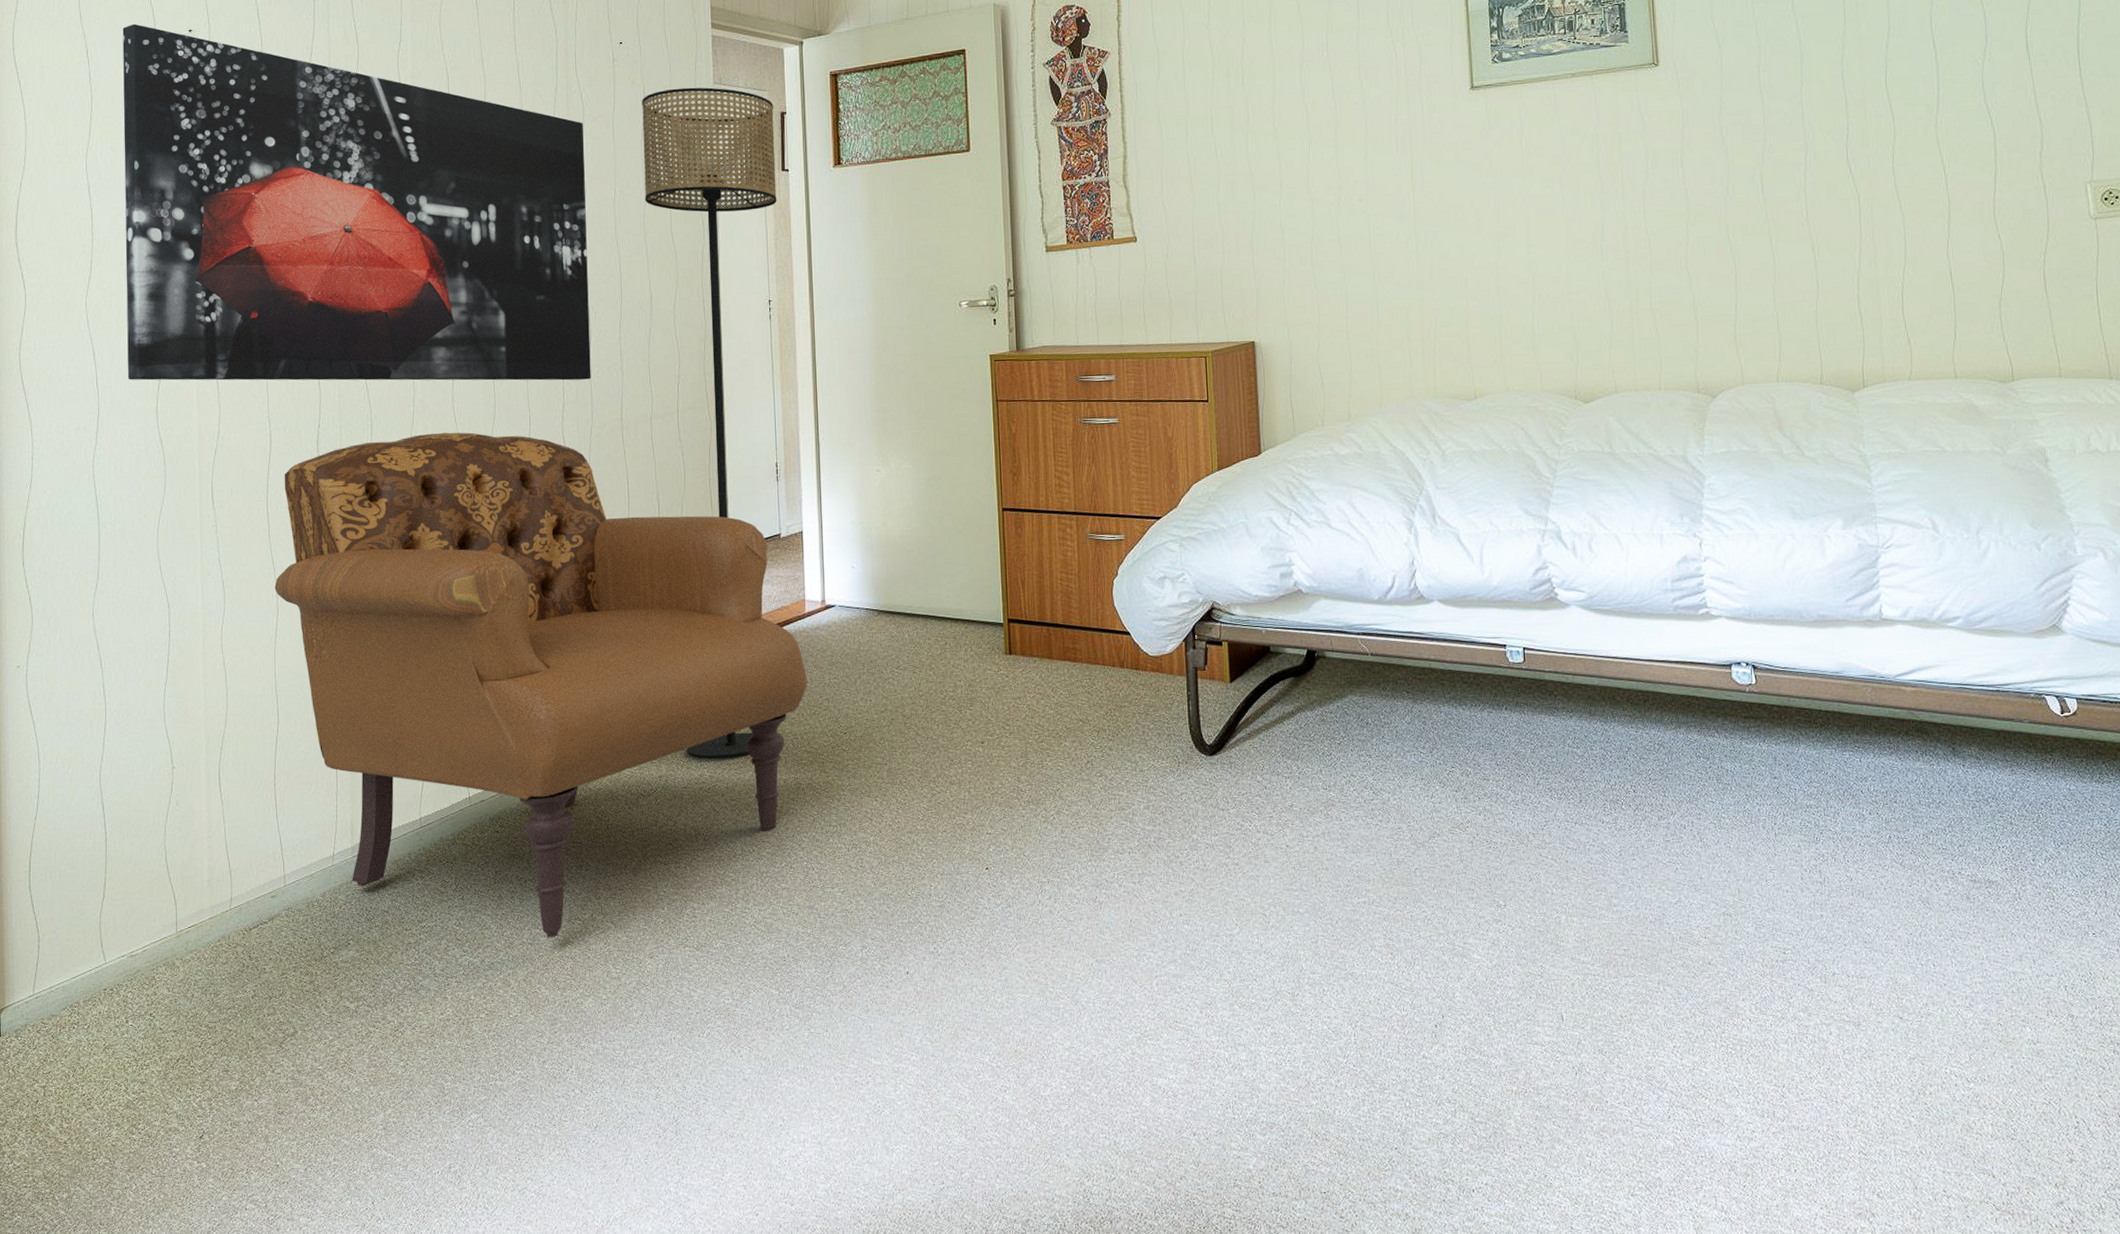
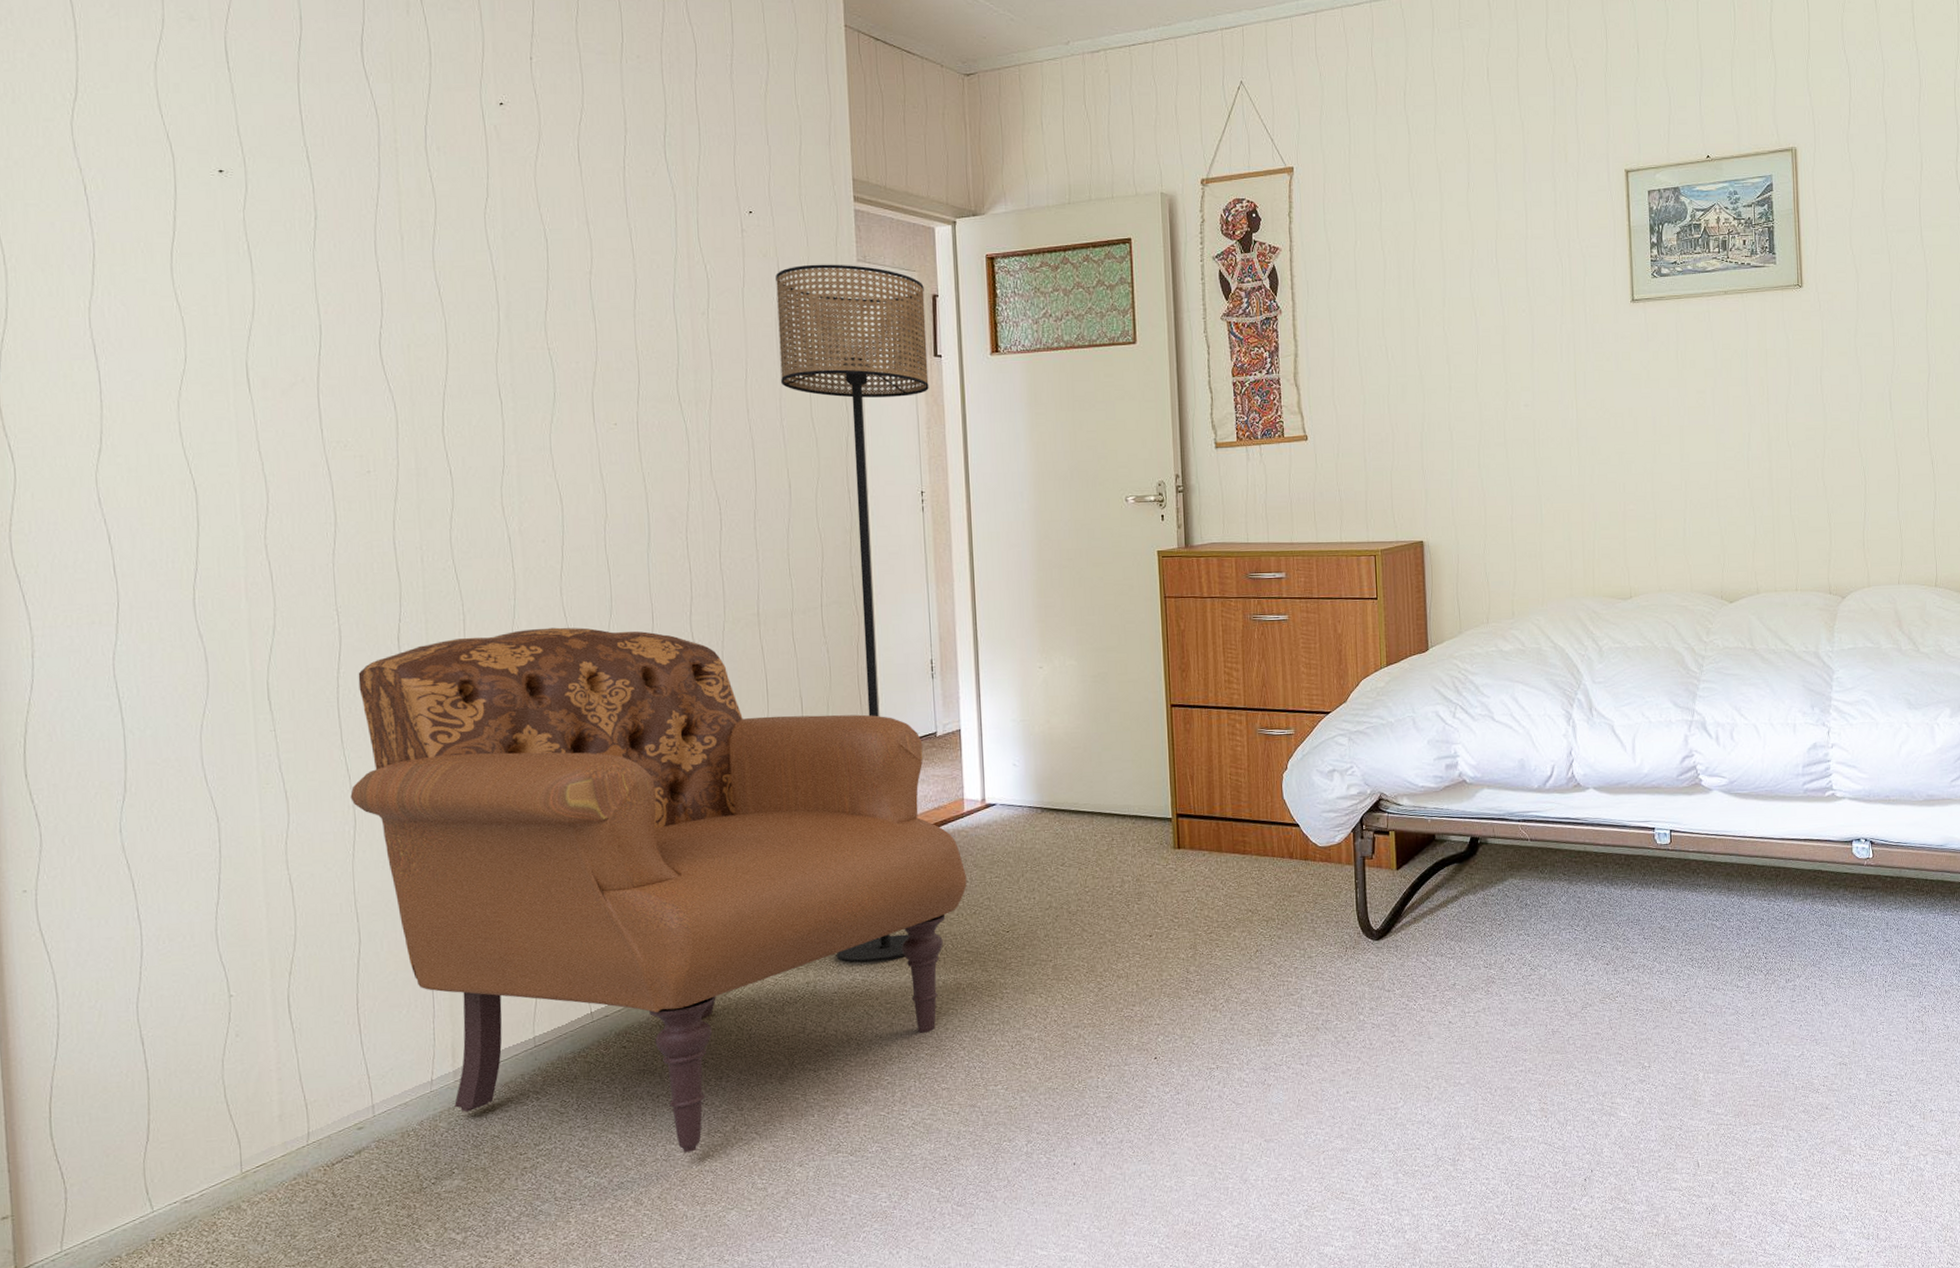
wall art: present [122,23,591,381] -> none [131,159,723,573]

